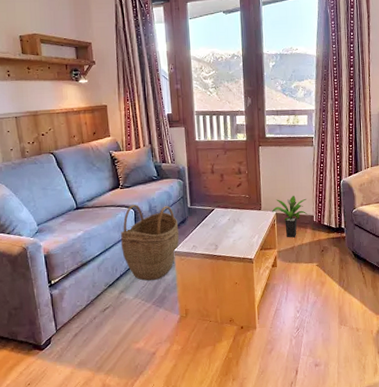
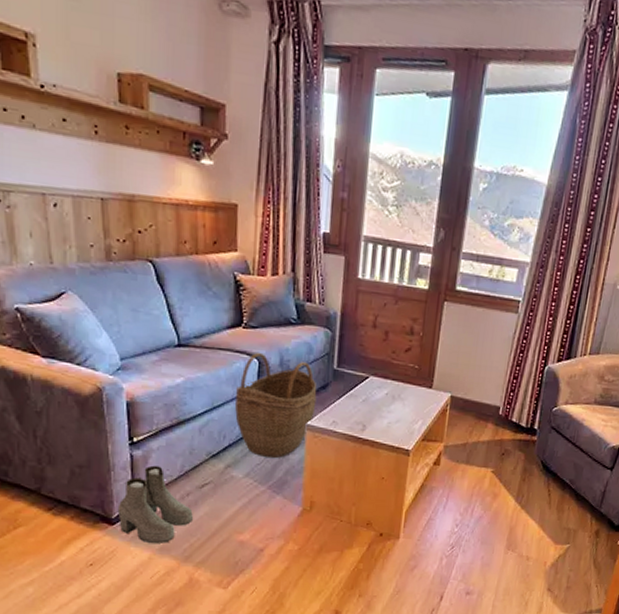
boots: none [44,299,101,361] -> present [117,465,194,543]
potted plant: present [271,196,308,238] -> none [445,376,495,432]

